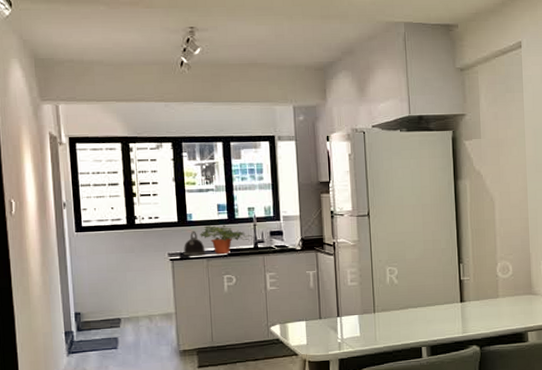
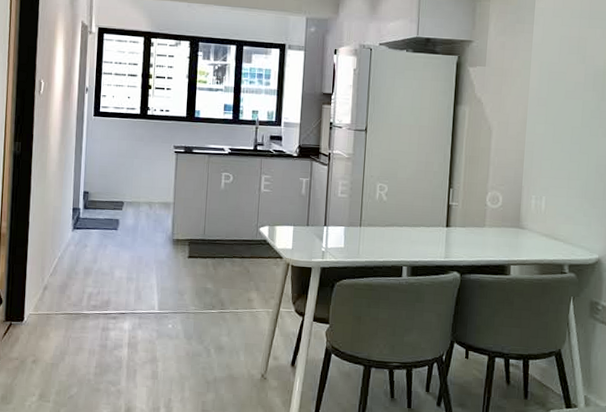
kettle: present [183,231,206,257] -> none [187,127,208,152]
potted plant: present [200,225,252,254] -> none [205,123,253,152]

